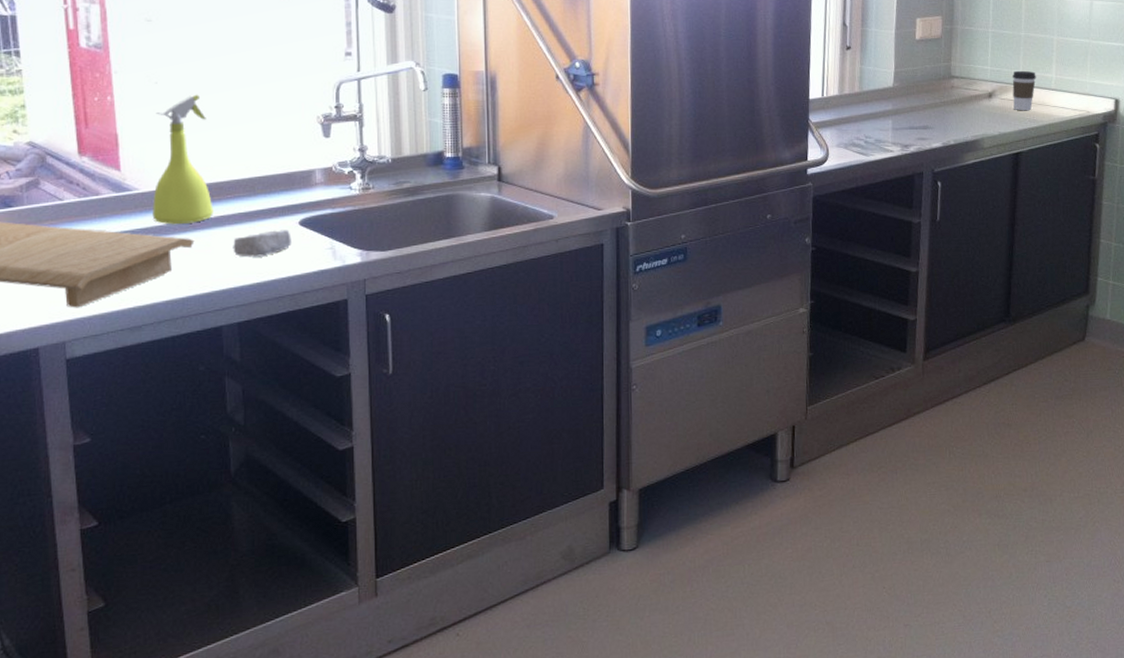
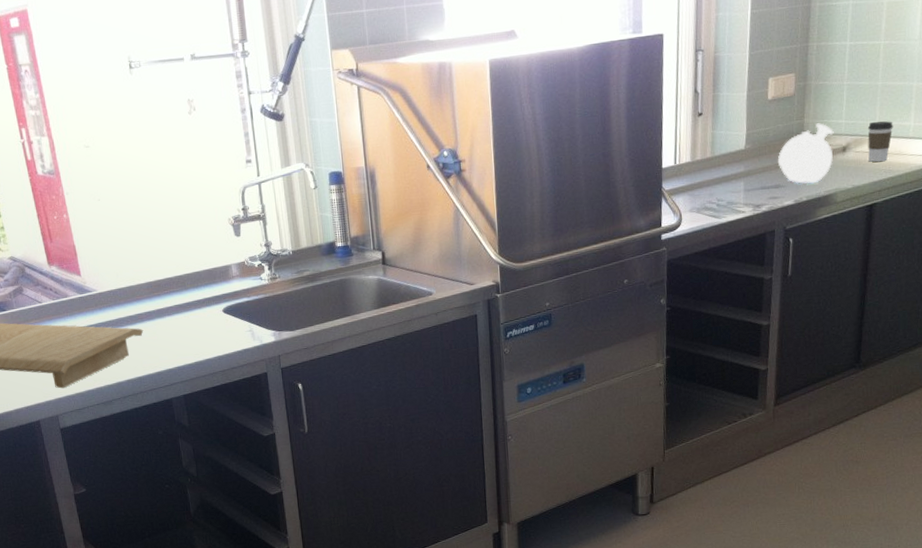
spray bottle: present [152,94,213,225] -> none [102,207,155,318]
soap bar: present [233,230,291,257] -> none [173,317,219,342]
teapot: none [925,67,980,128] -> present [777,123,834,184]

